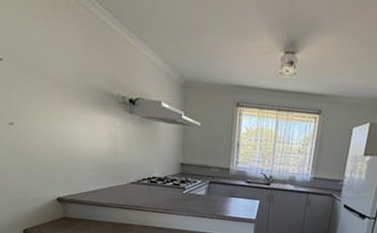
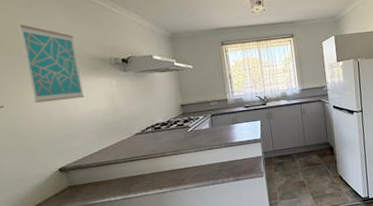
wall art: none [33,37,88,132] -> present [18,24,85,103]

